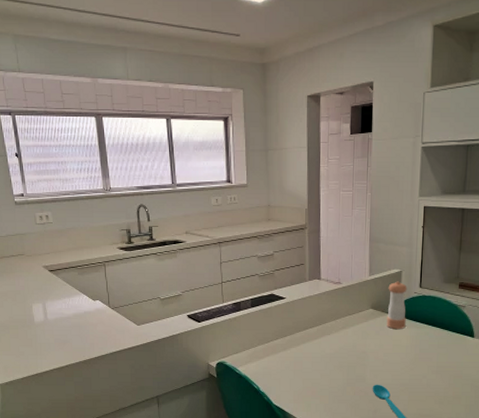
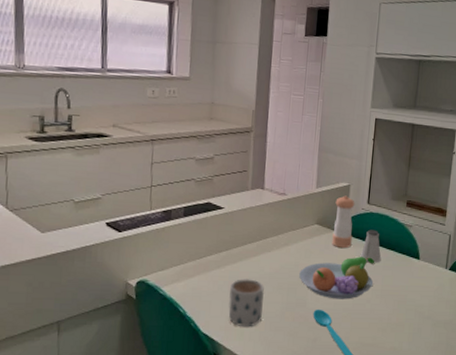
mug: none [296,359,327,400] -> present [228,279,265,327]
fruit bowl: none [357,337,429,375] -> present [299,257,374,300]
saltshaker: none [414,311,436,342] -> present [360,229,382,263]

